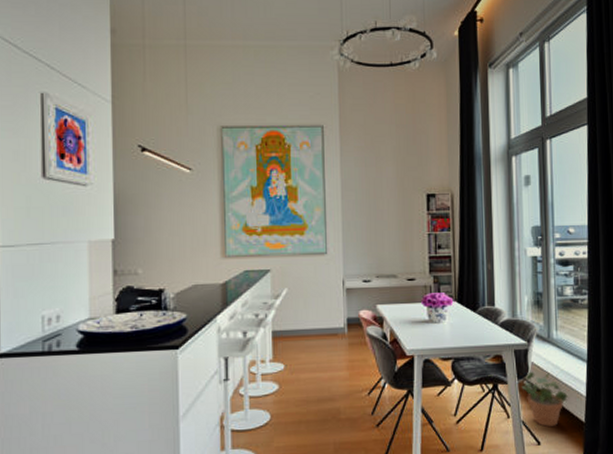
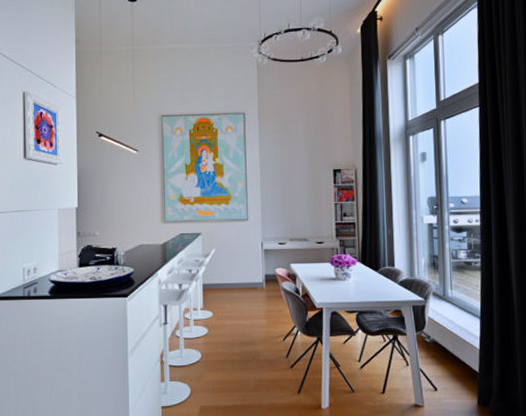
potted plant: present [521,371,569,427] -> none [419,325,464,375]

